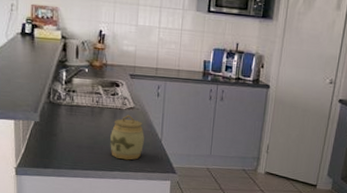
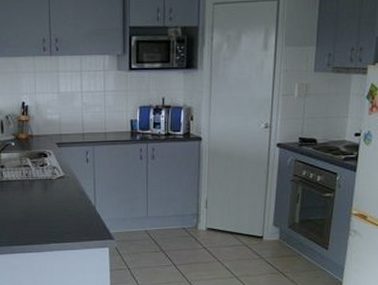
jar: present [110,115,144,160] -> none [43,184,78,231]

